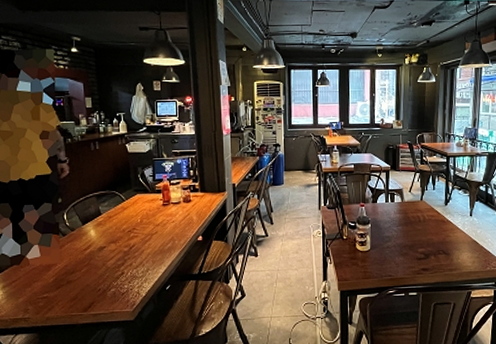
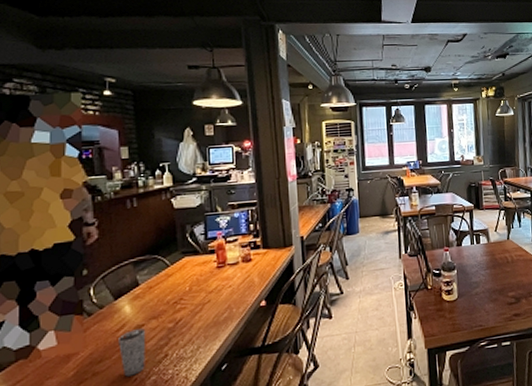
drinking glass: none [86,250,107,287] -> present [118,328,146,377]

